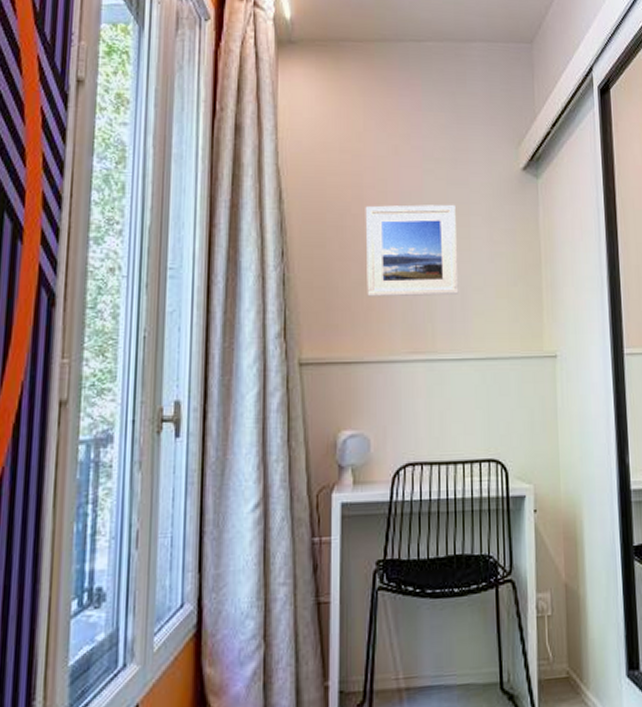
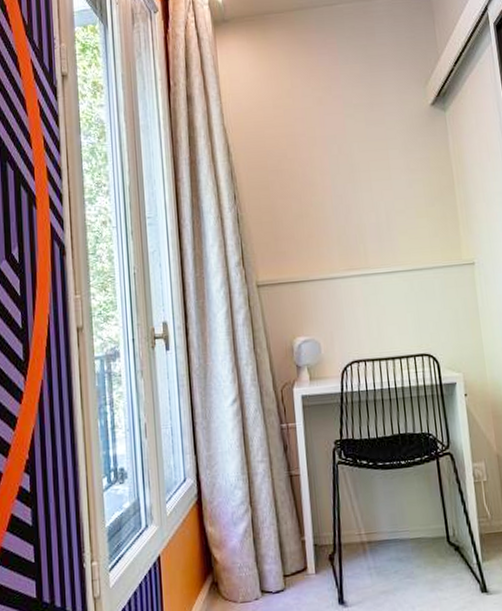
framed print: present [365,204,459,297] -> none [298,141,384,227]

